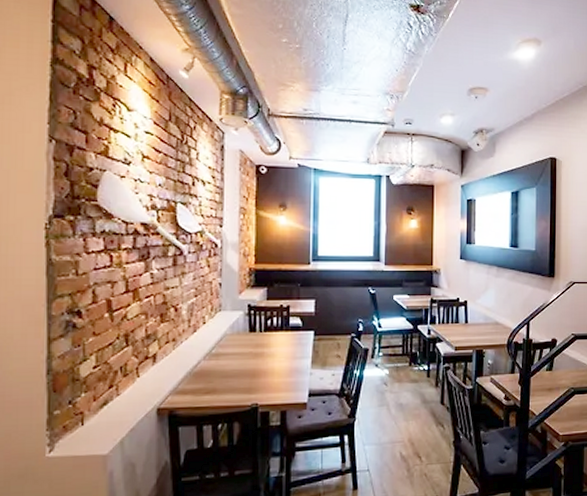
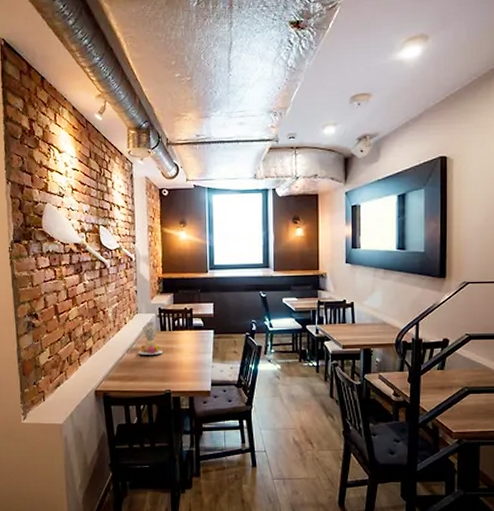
succulent plant: none [219,320,250,362] -> present [138,321,162,355]

